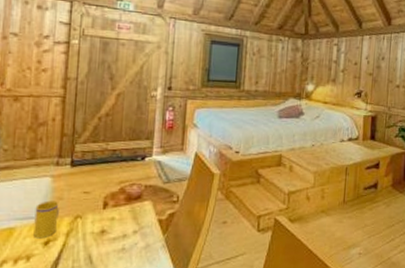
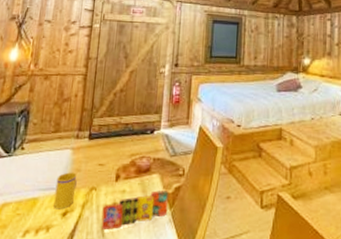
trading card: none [88,217,162,258] -> present [101,190,169,231]

